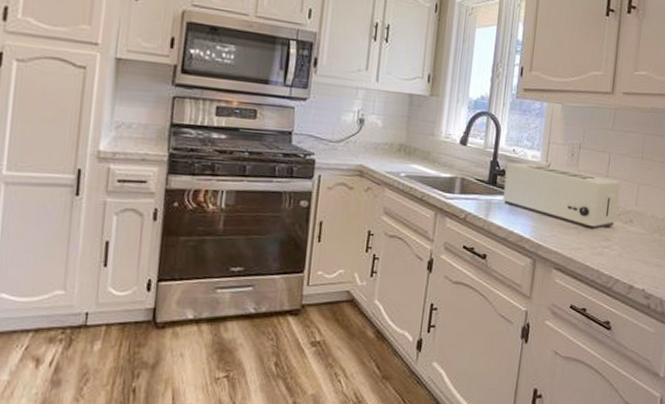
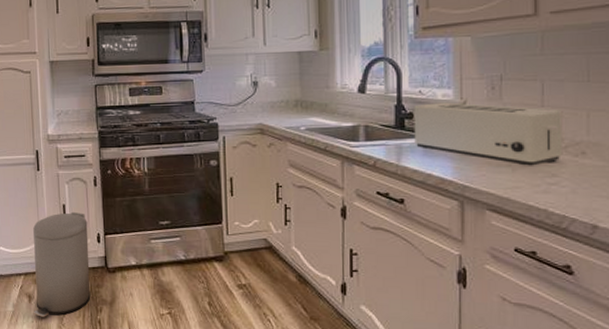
pedal bin: none [39,250,137,387] -> present [32,211,91,317]

